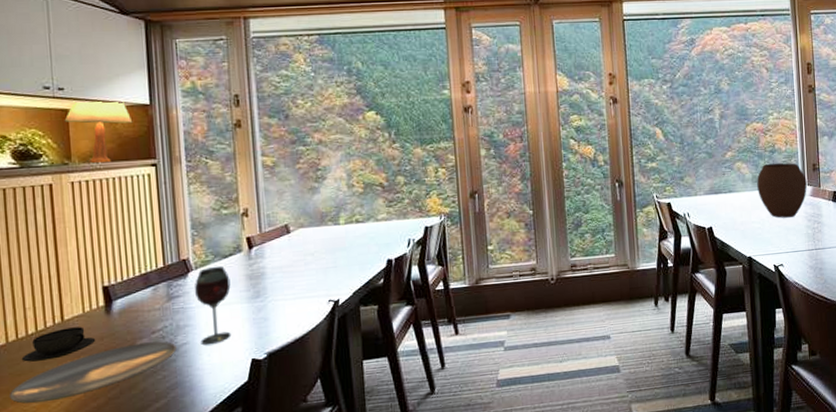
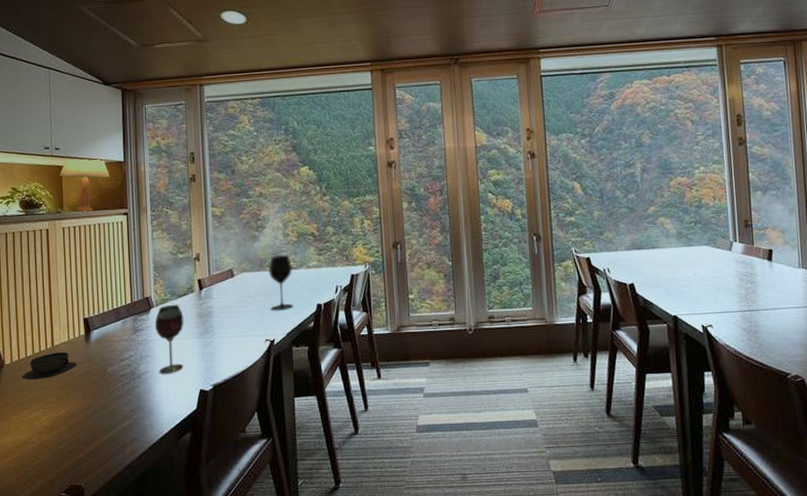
plate: present [9,341,177,404] -> none [11,368,140,416]
wineglass: none [330,208,361,269] -> present [268,255,294,311]
vase: present [757,162,807,218] -> none [682,218,738,277]

